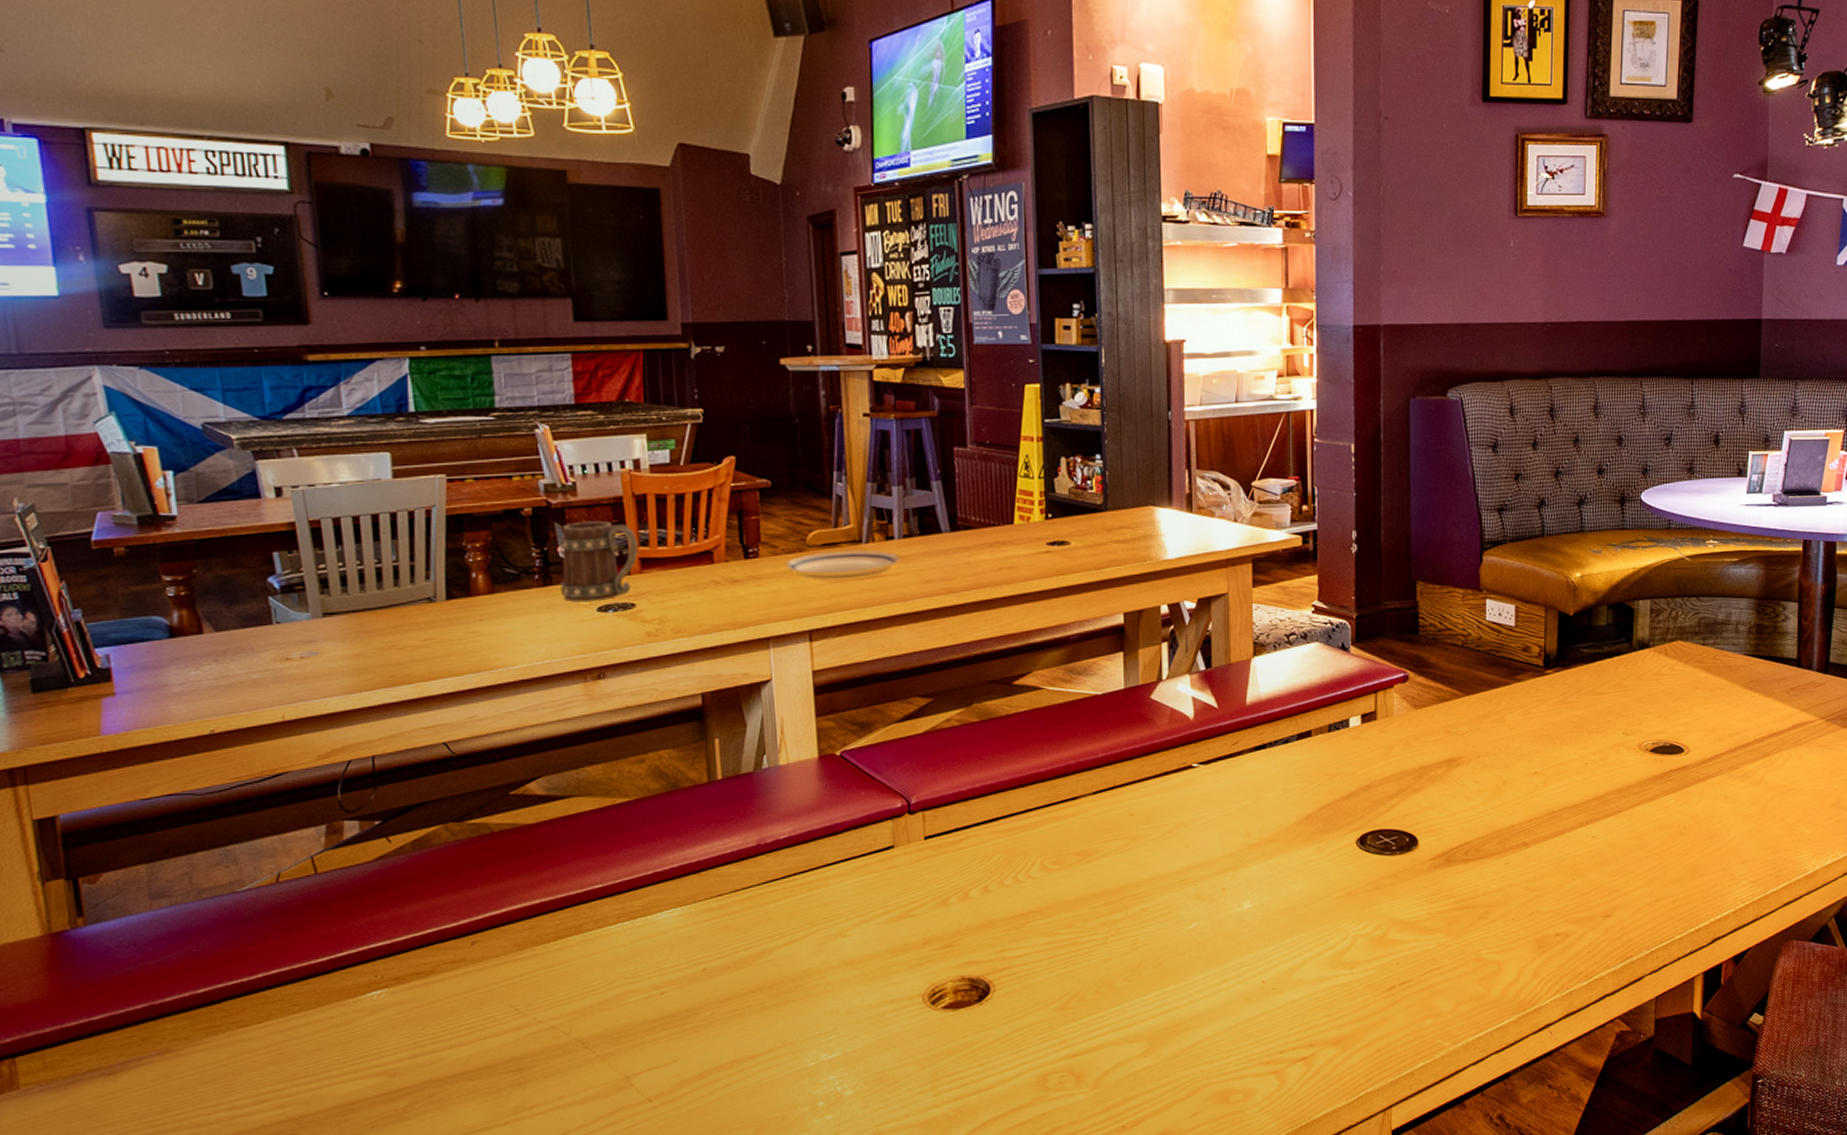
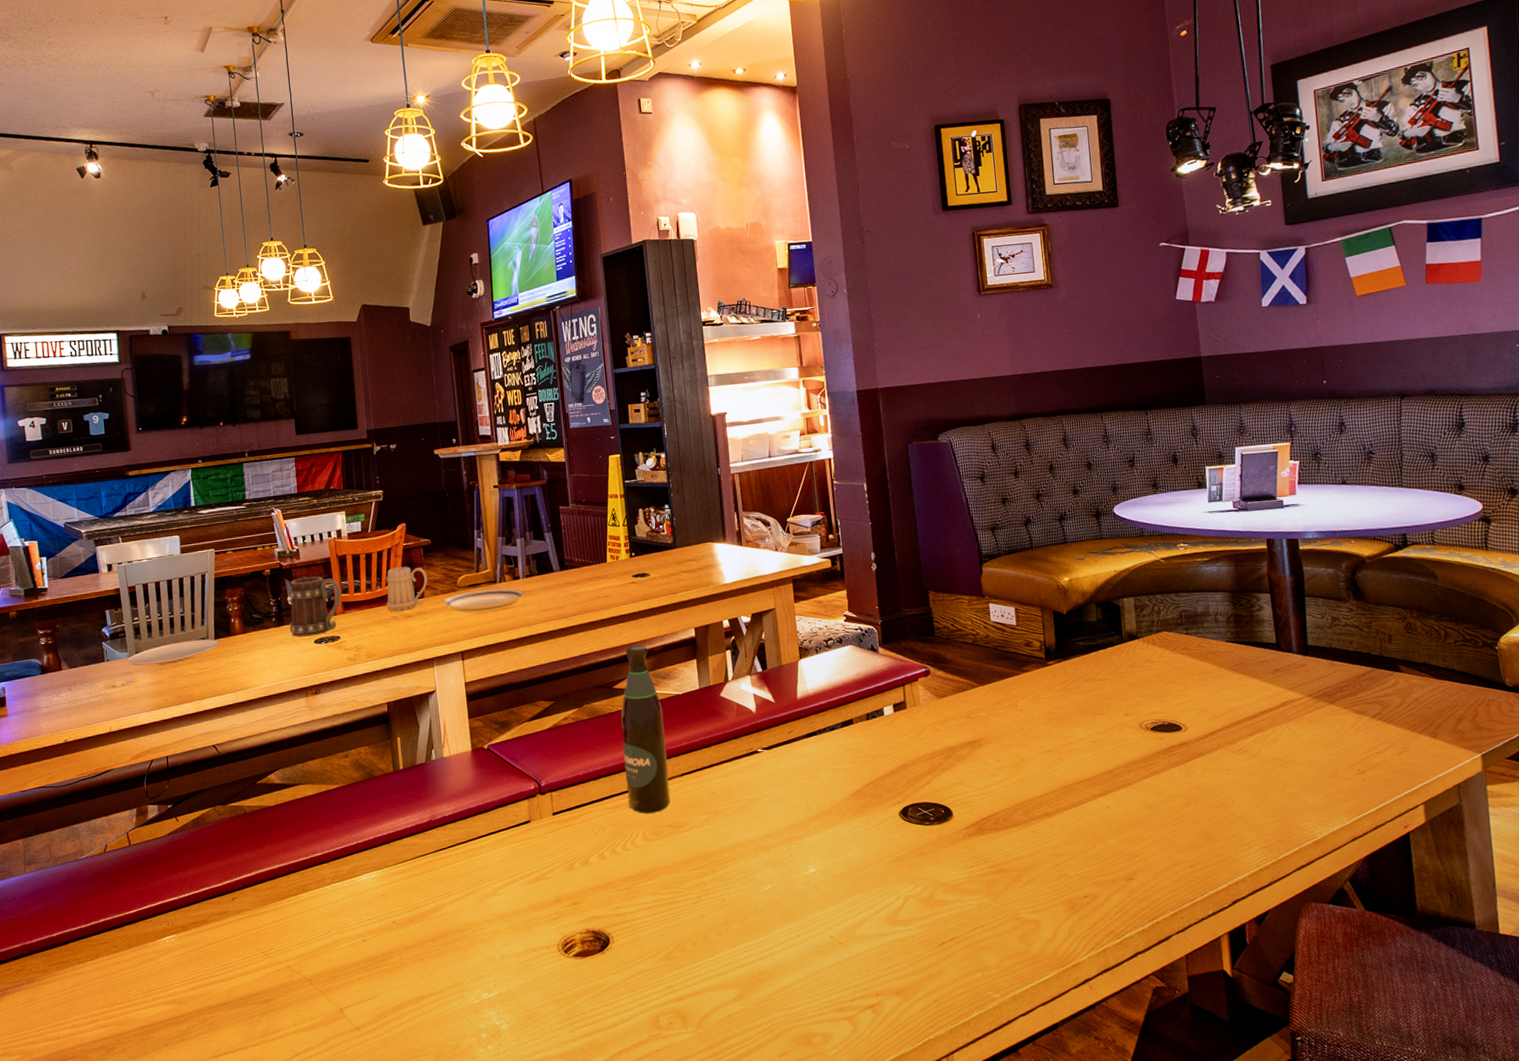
plate: none [308,599,454,632] -> present [127,639,220,666]
beer mug: none [704,515,765,576] -> present [386,566,428,613]
bottle: none [1021,631,1078,839] -> present [621,644,671,814]

